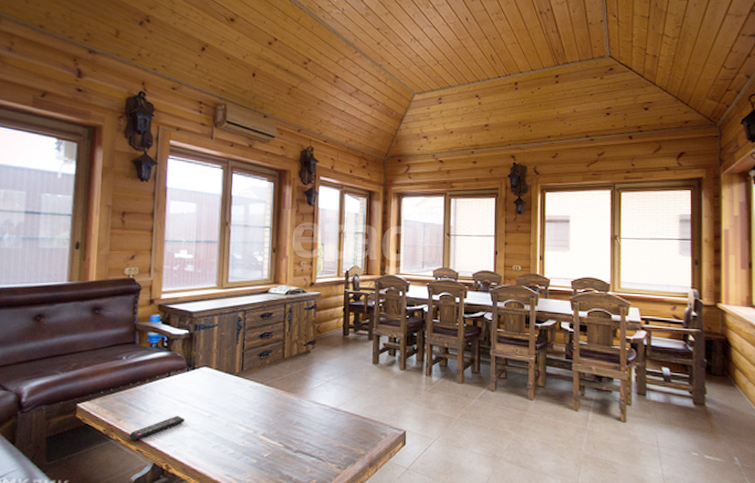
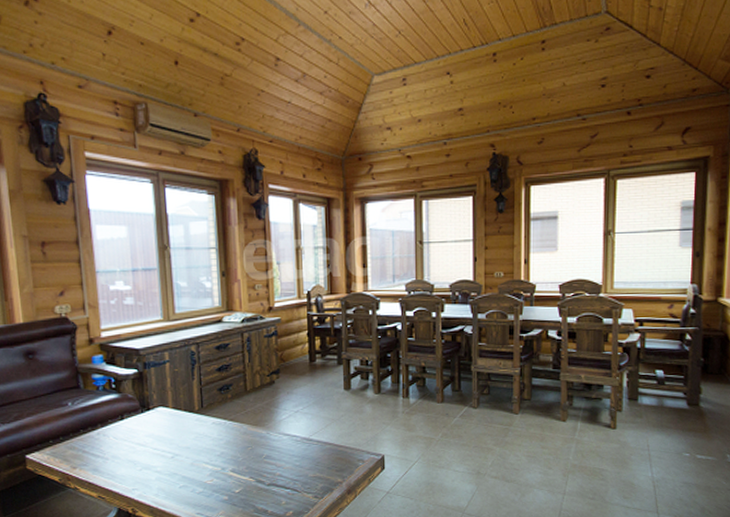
remote control: present [129,415,185,441] -> none [88,458,146,488]

